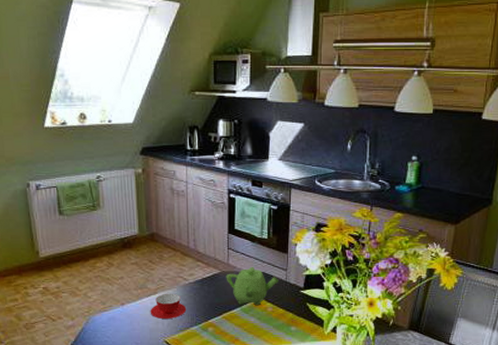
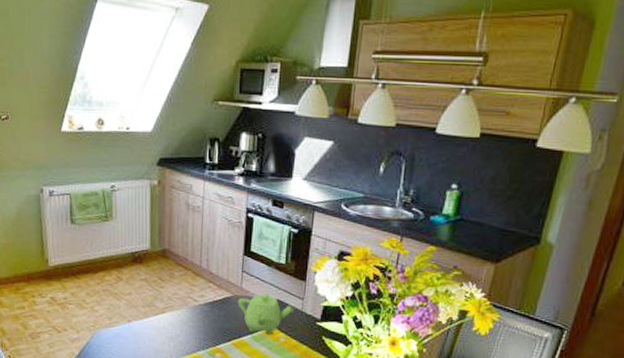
teacup: present [150,293,187,319] -> none [156,313,195,341]

